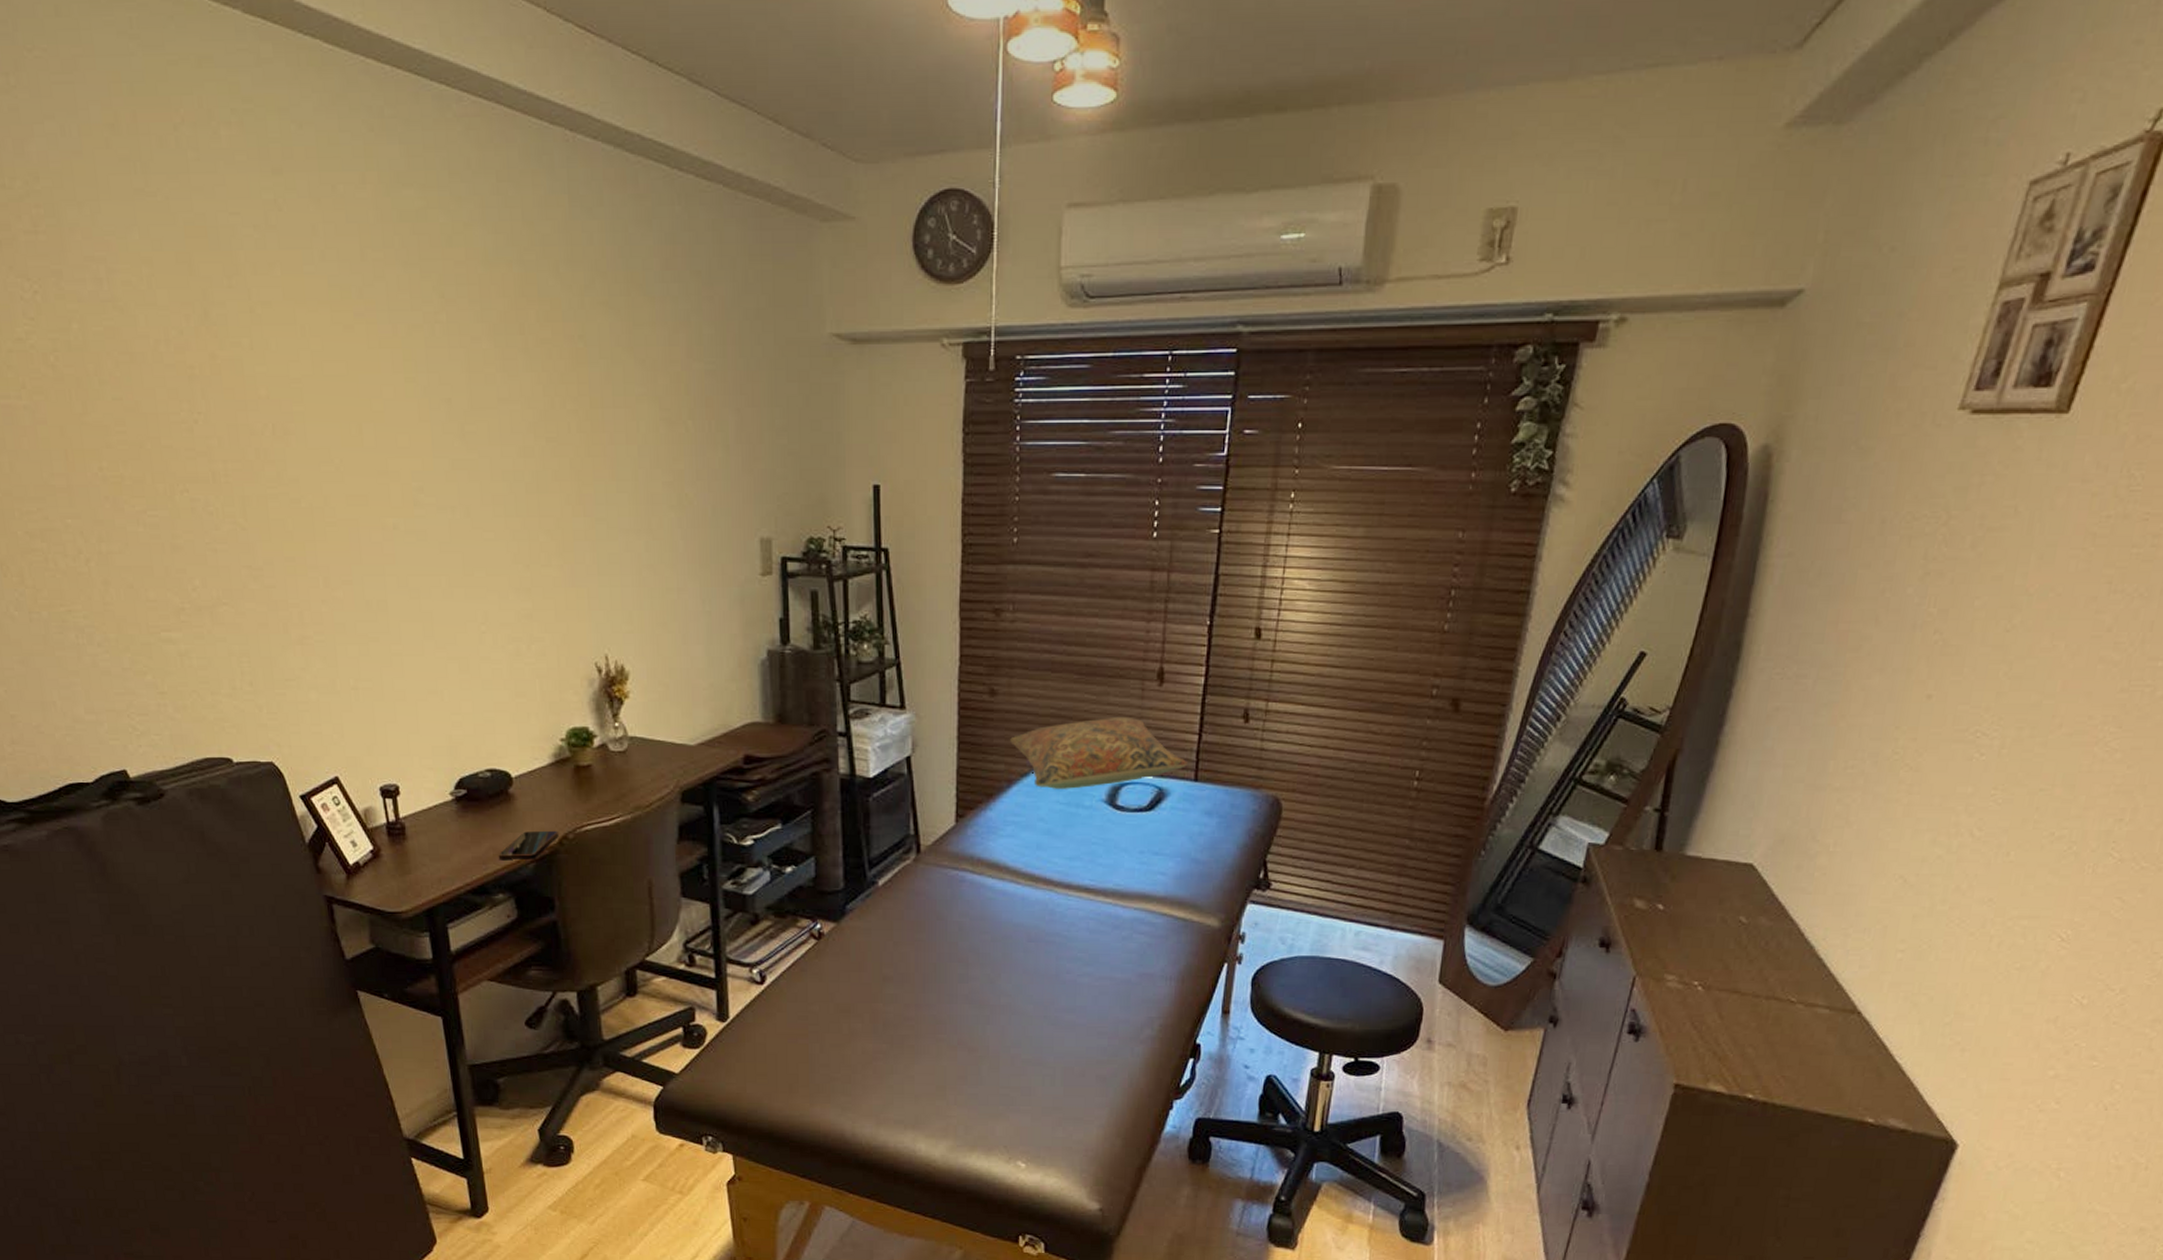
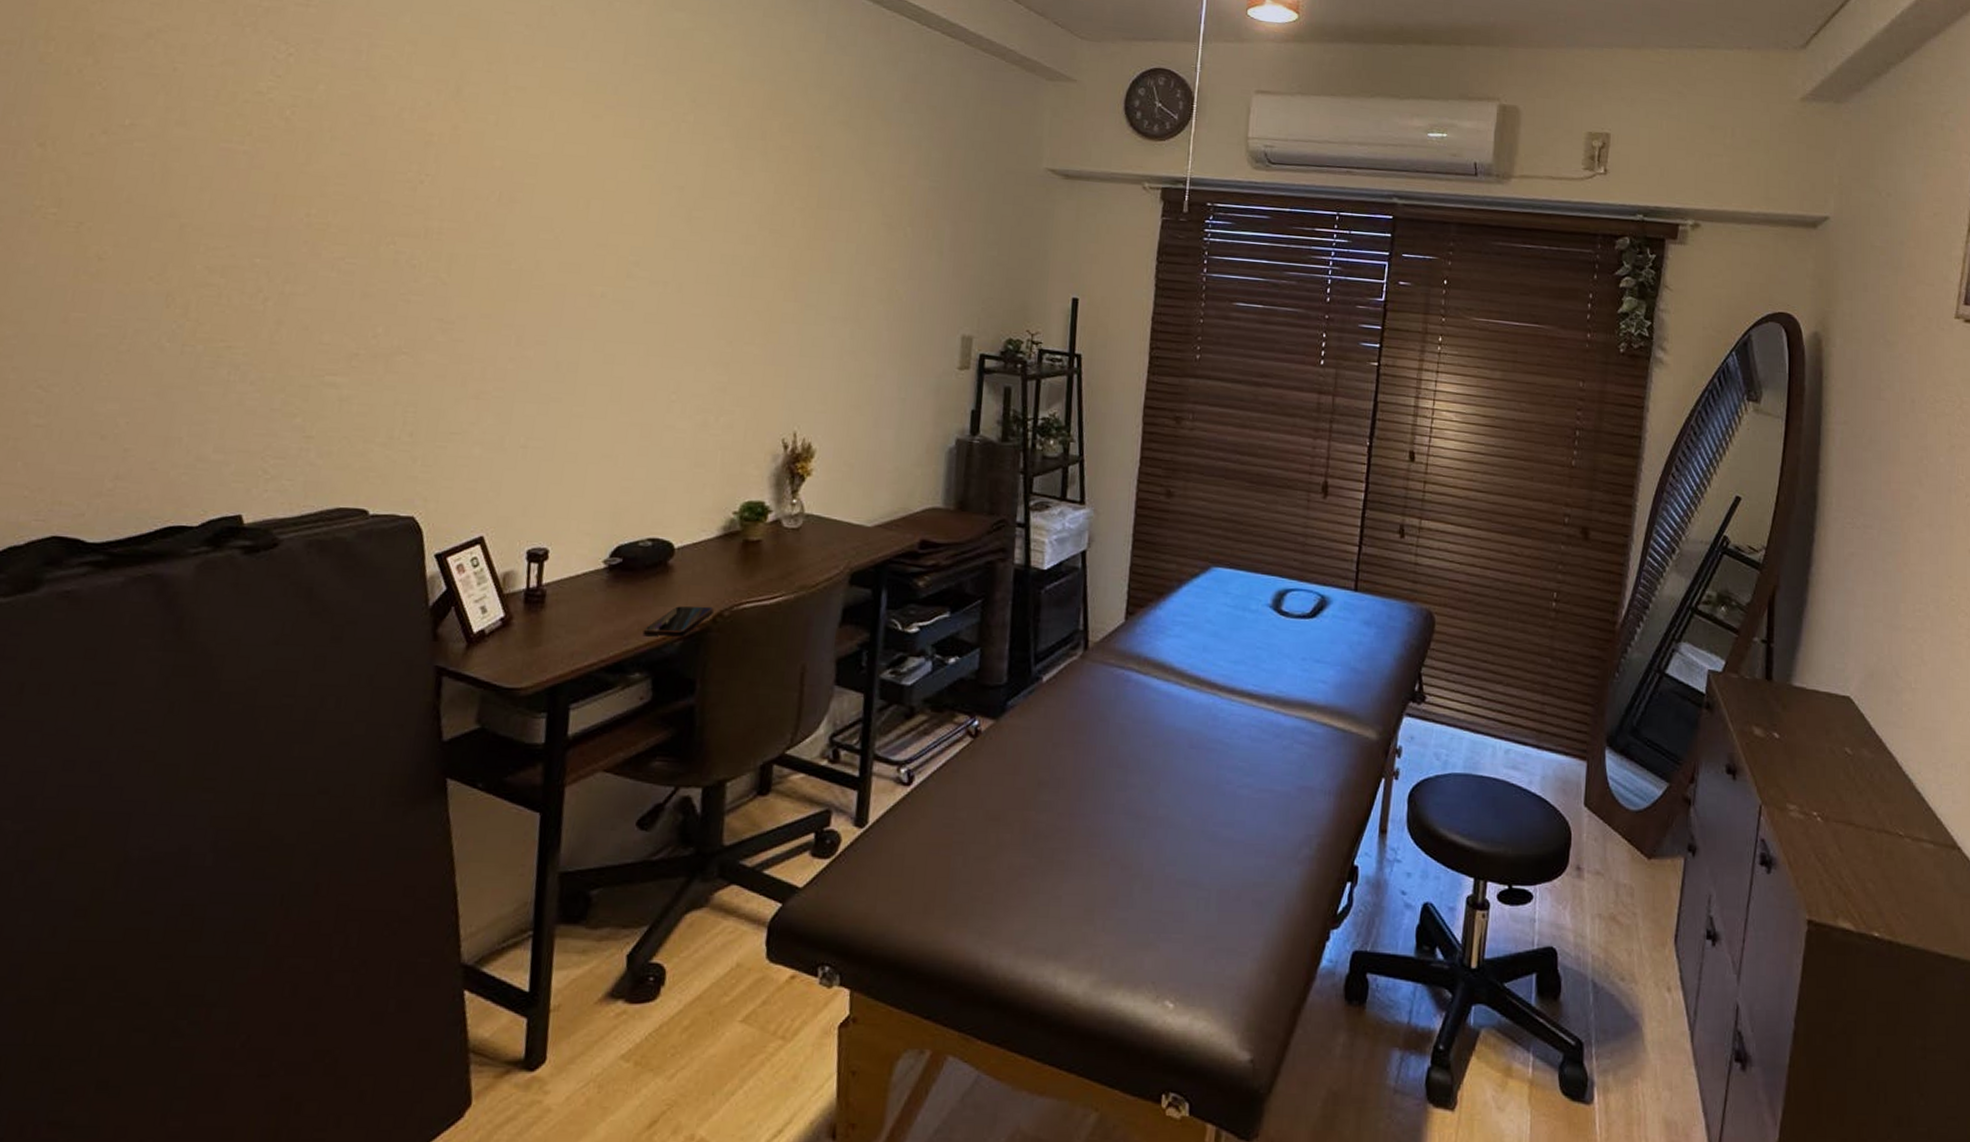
pillow: present [1010,716,1189,789] -> none [1183,524,1349,592]

